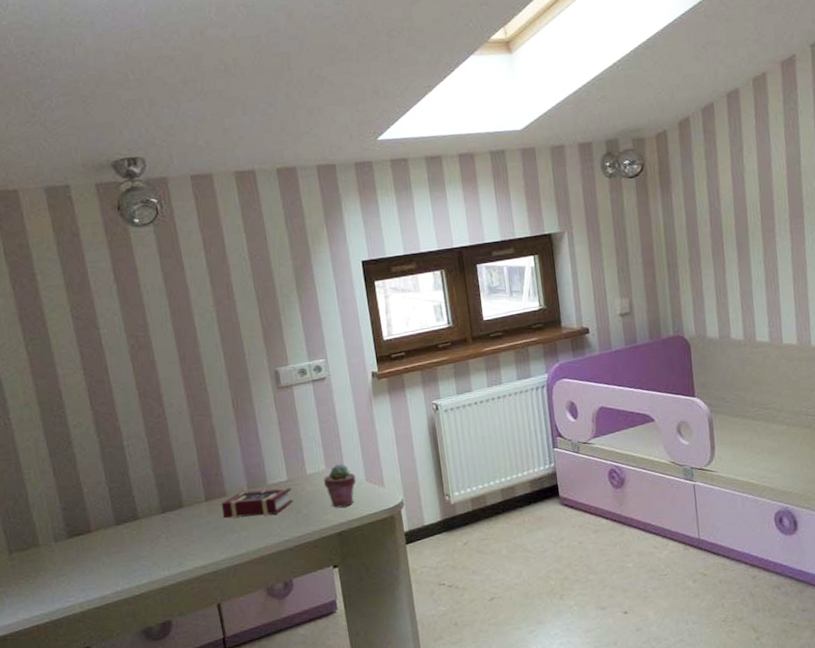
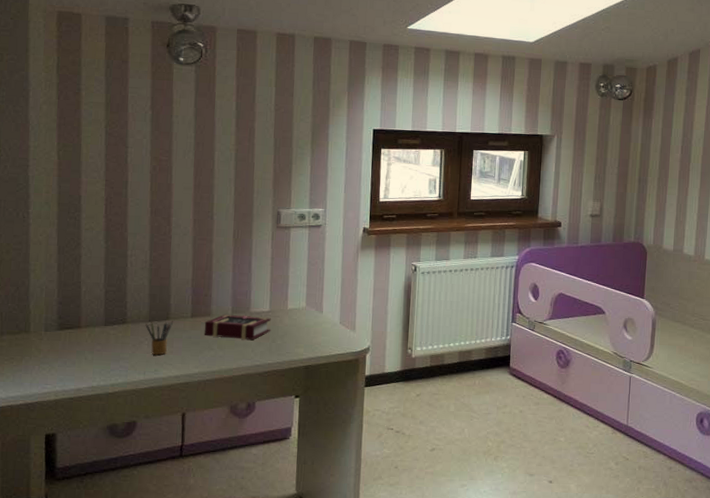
pencil box: none [158,508,188,547] -> present [145,321,174,355]
potted succulent: present [323,464,356,508] -> none [301,304,331,344]

